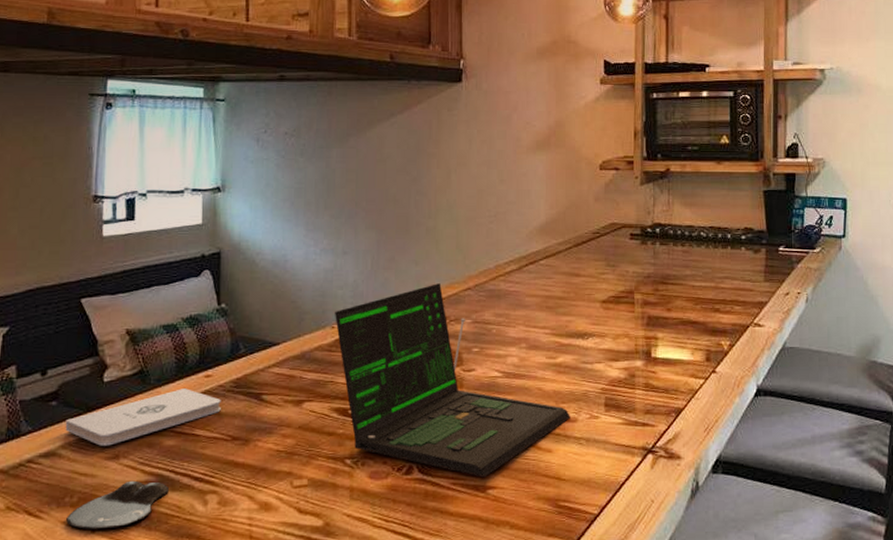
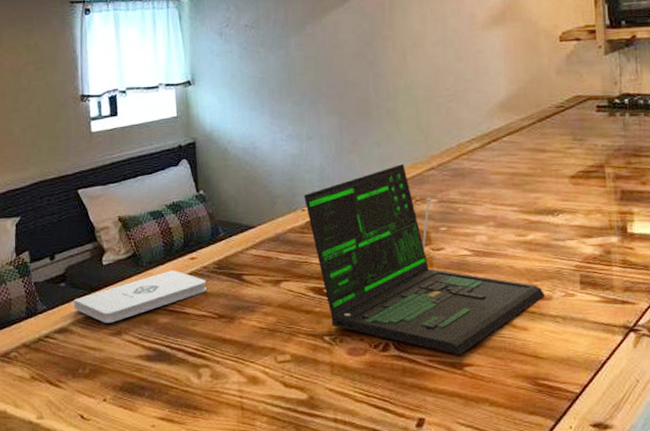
computer mouse: present [66,480,169,530] -> none [81,354,166,399]

